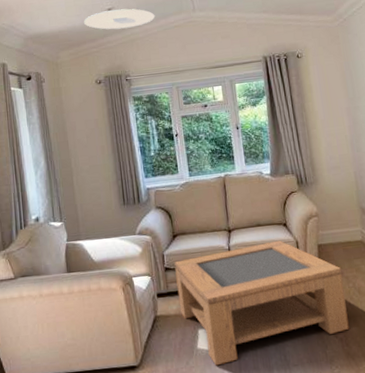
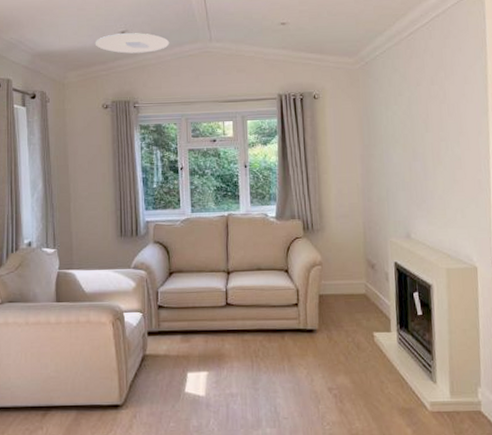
coffee table: present [174,240,349,366] -> none [168,286,345,412]

